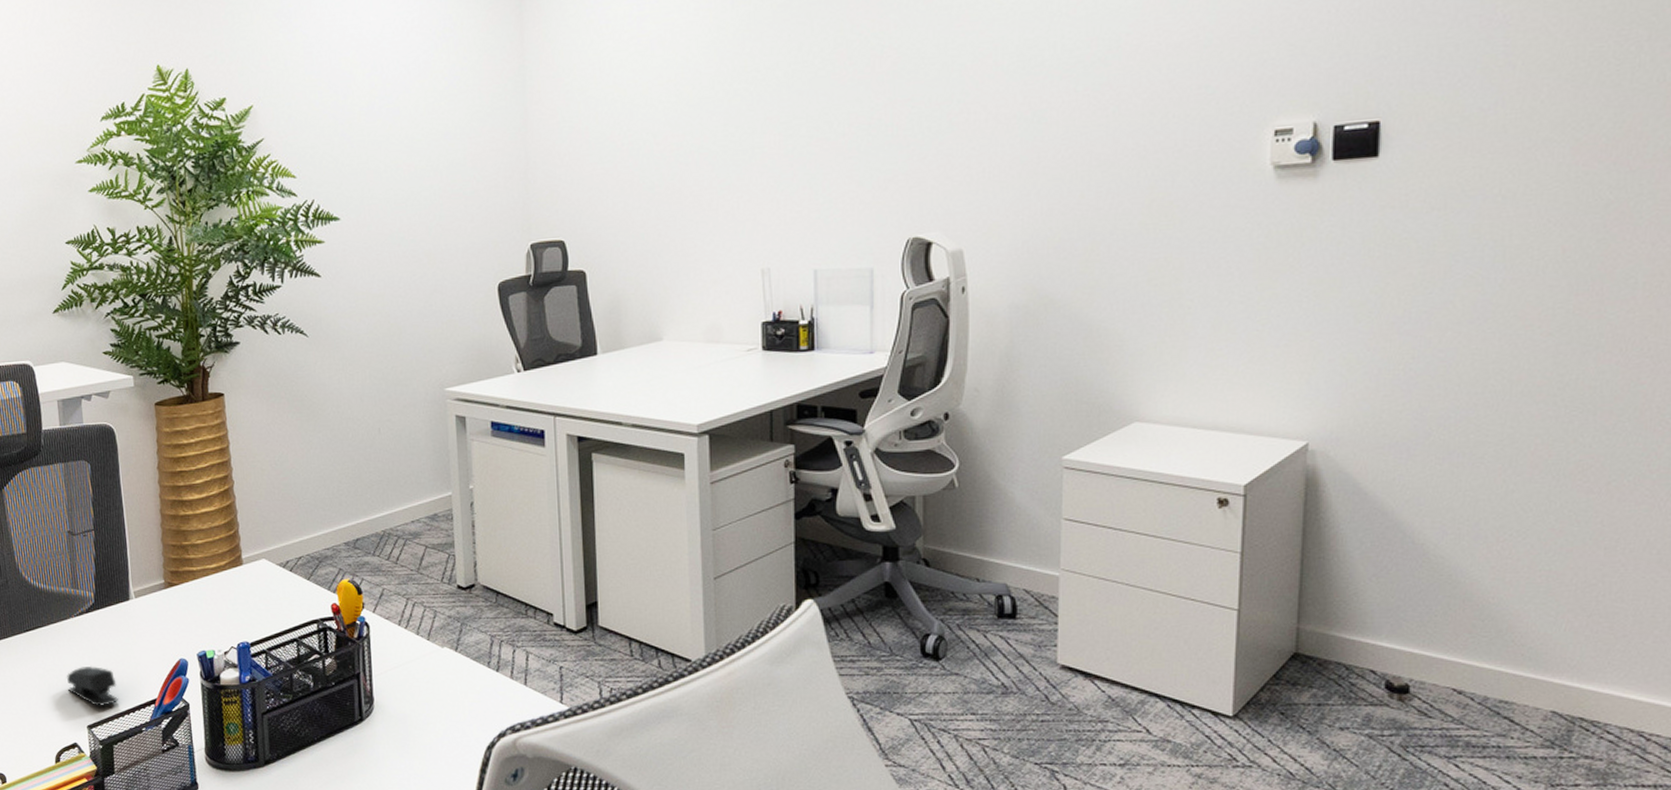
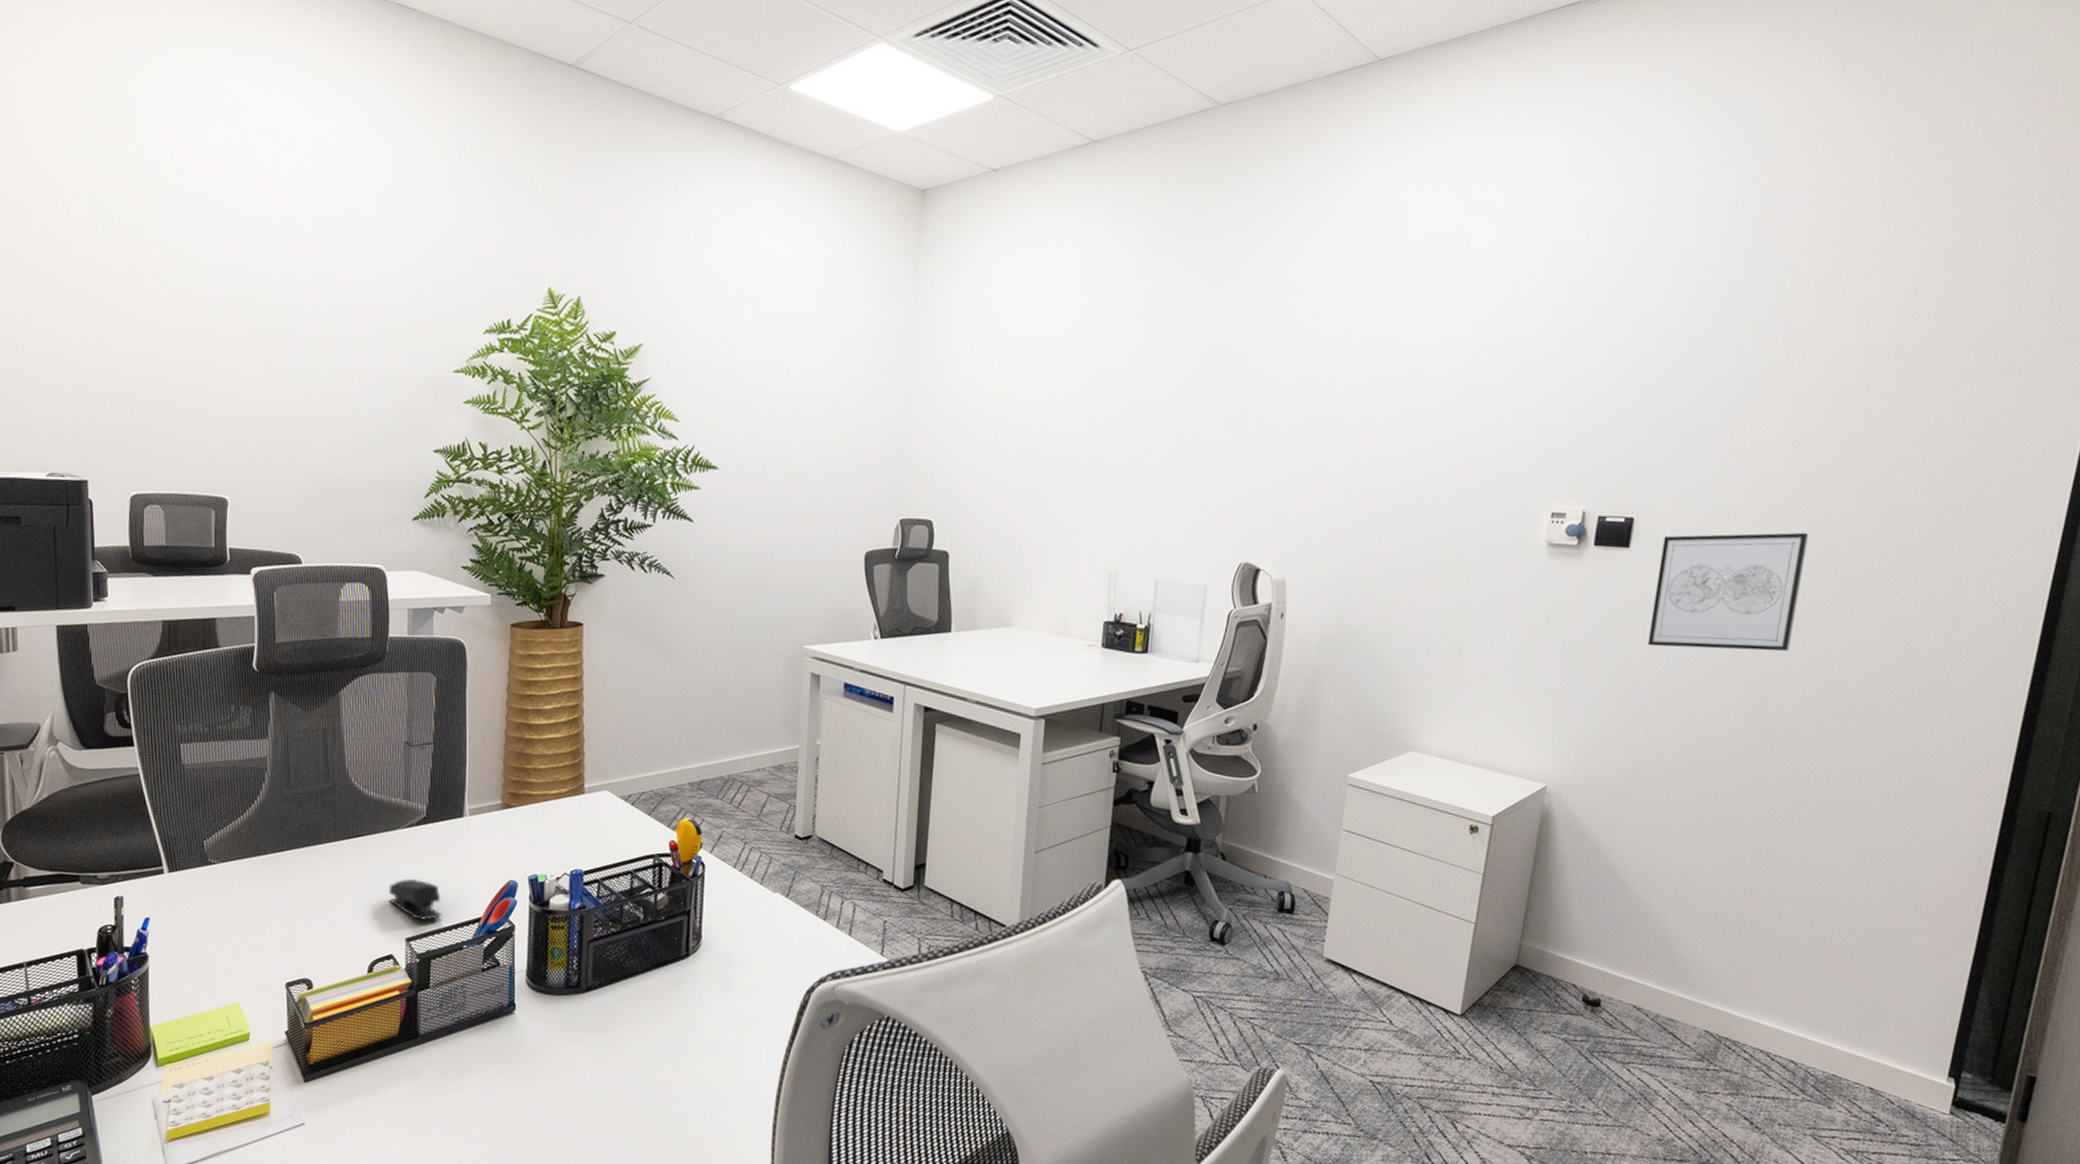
wall art: none [1416,106,1613,267] -> present [1647,532,1809,652]

